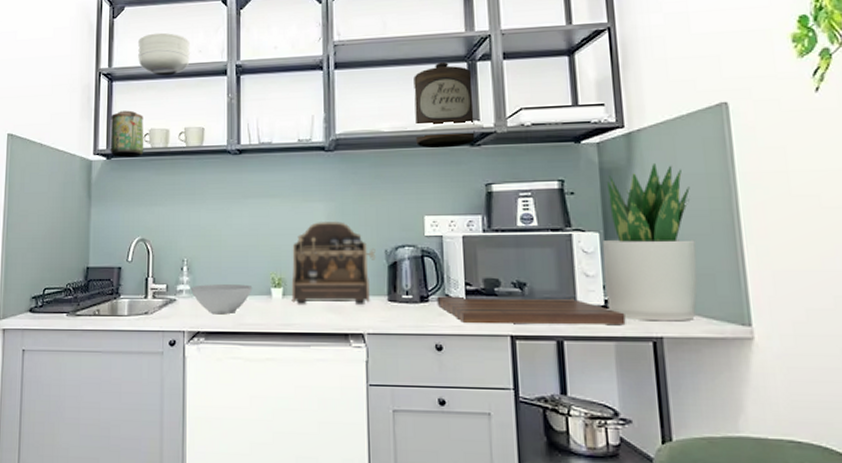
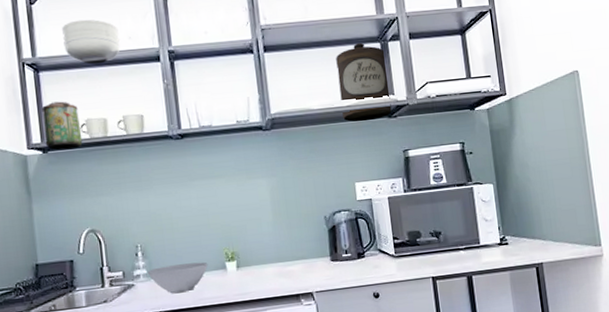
spice rack: present [291,222,376,306] -> none [241,194,317,275]
cutting board: present [436,296,626,326] -> none [371,239,516,273]
planter: present [602,162,698,322] -> none [496,123,565,252]

